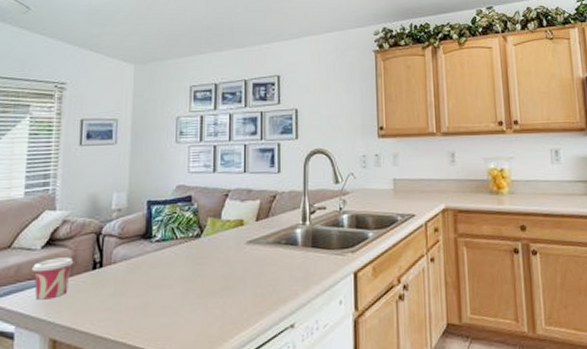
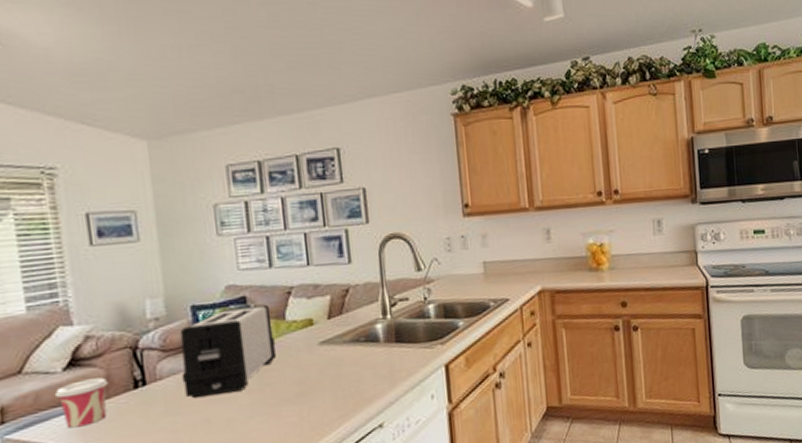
toaster: none [131,204,211,284] -> present [179,304,276,399]

